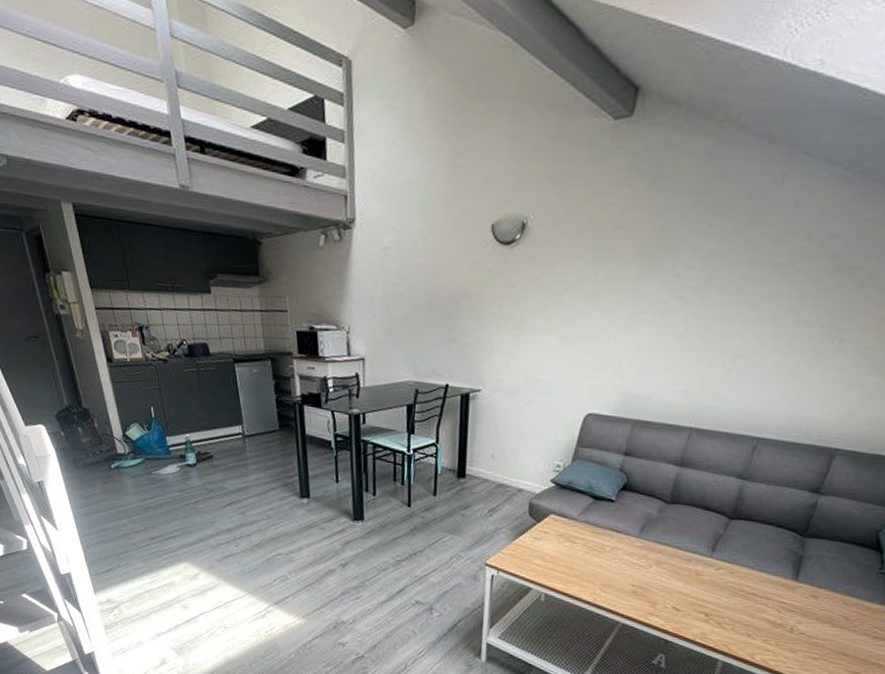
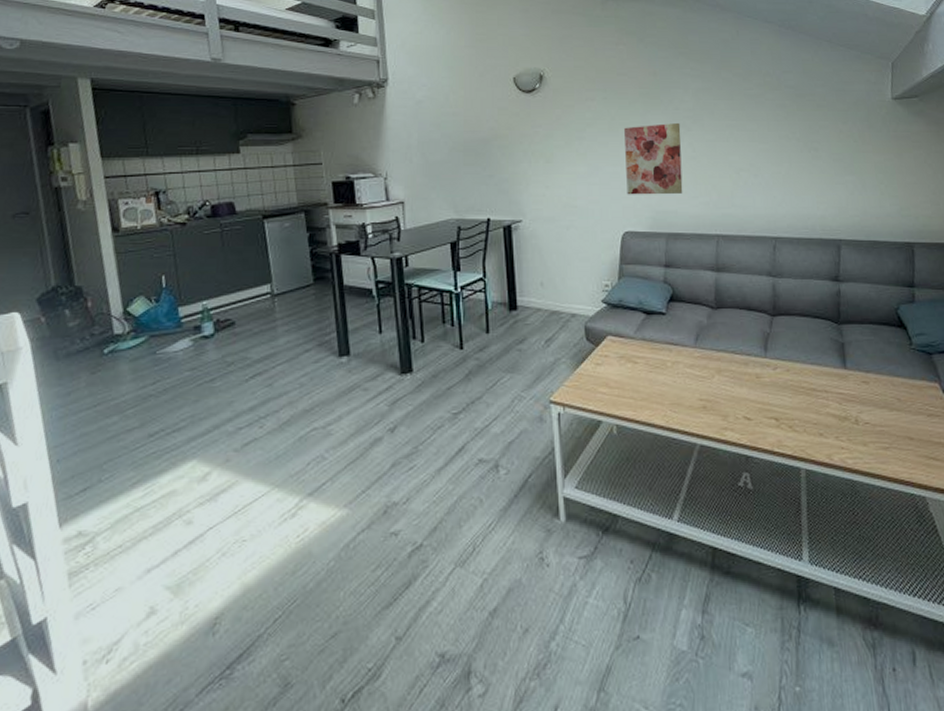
wall art: none [598,293,679,378] -> present [624,122,683,195]

